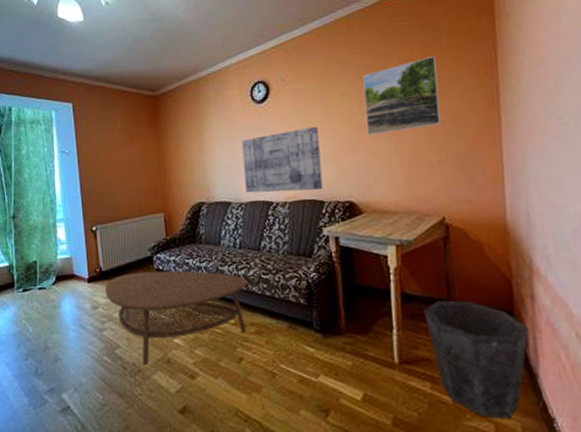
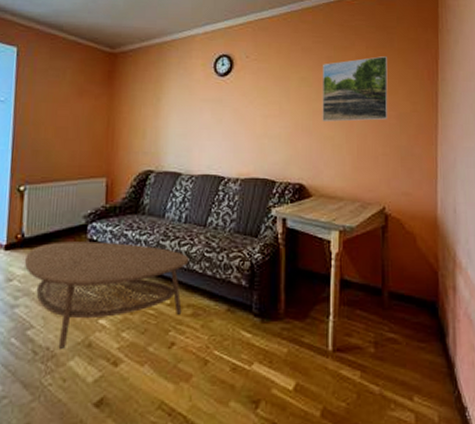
wall art: present [241,126,323,193] -> none [198,106,276,170]
waste bin: present [423,300,529,419] -> none [359,288,450,409]

